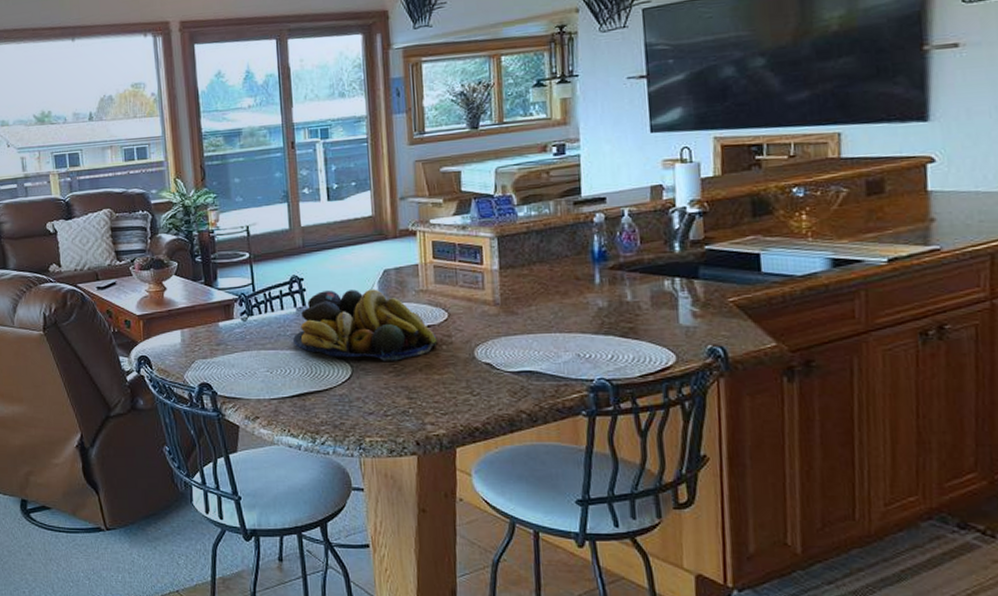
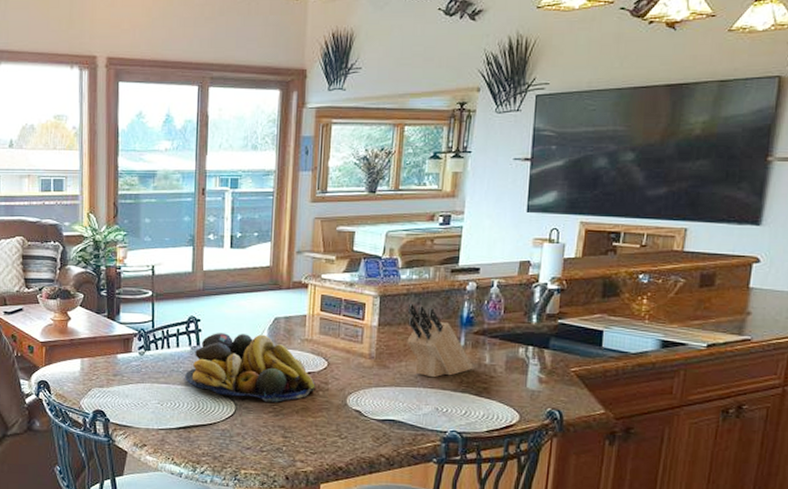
knife block: none [530,242,614,321] -> present [407,304,473,378]

